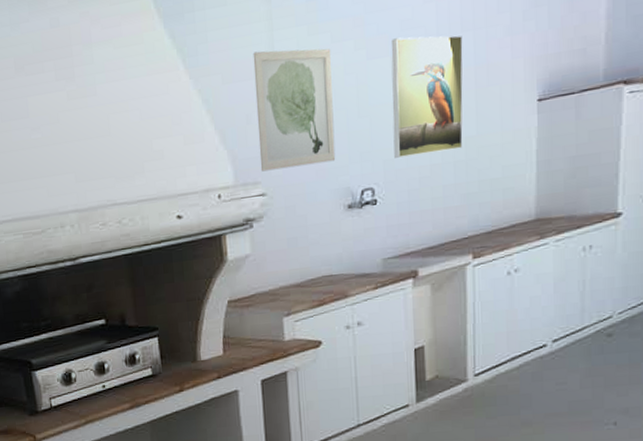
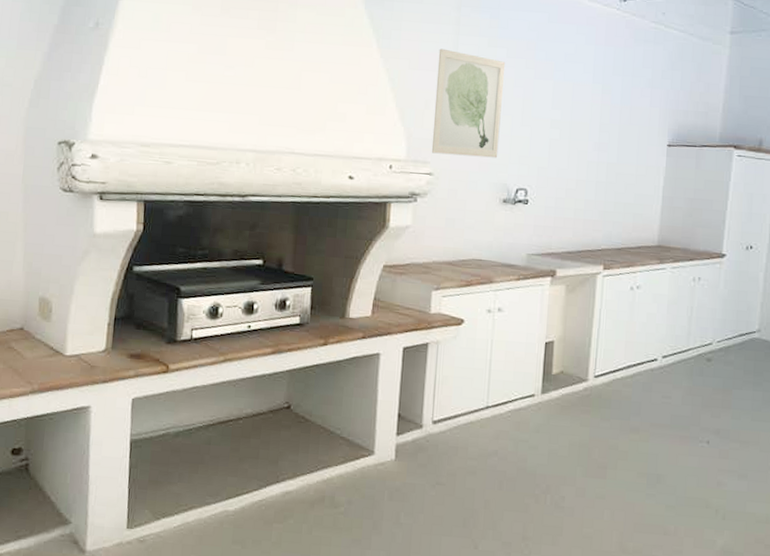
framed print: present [391,35,463,158] -> none [547,67,613,172]

